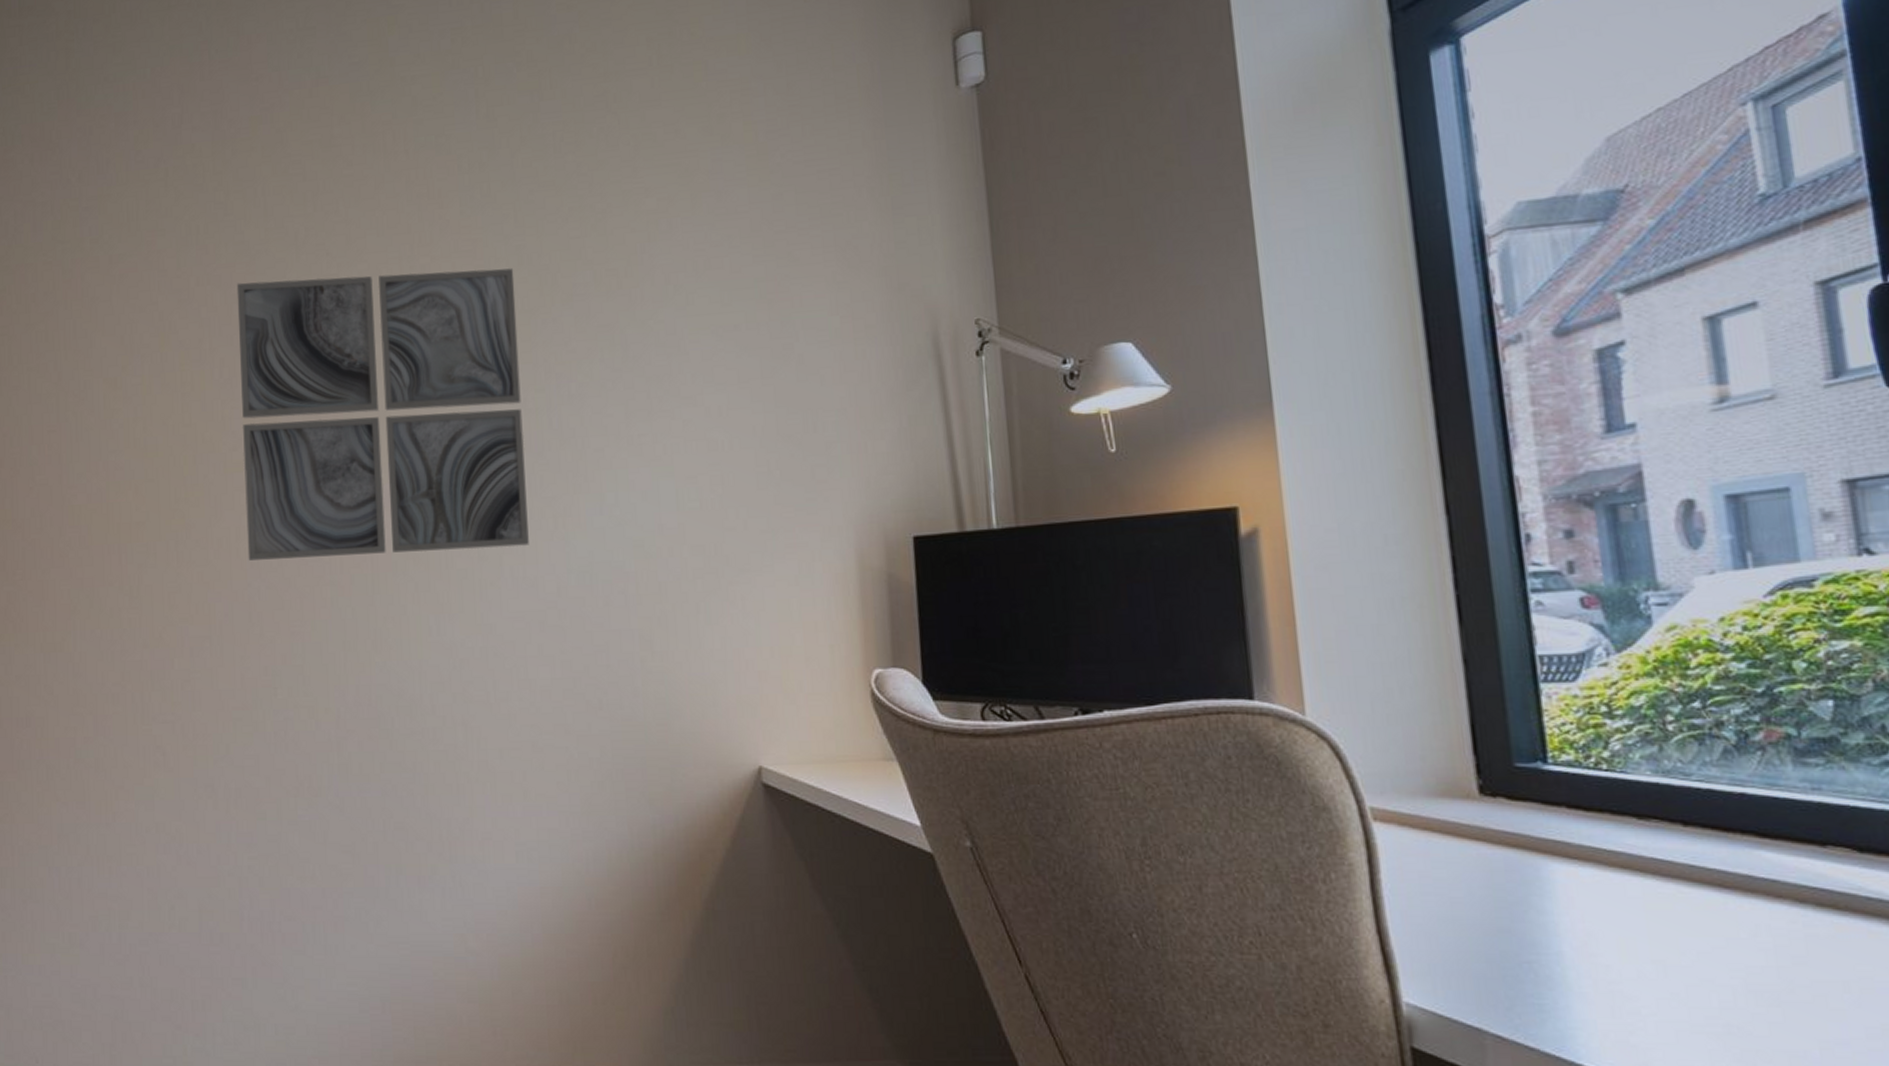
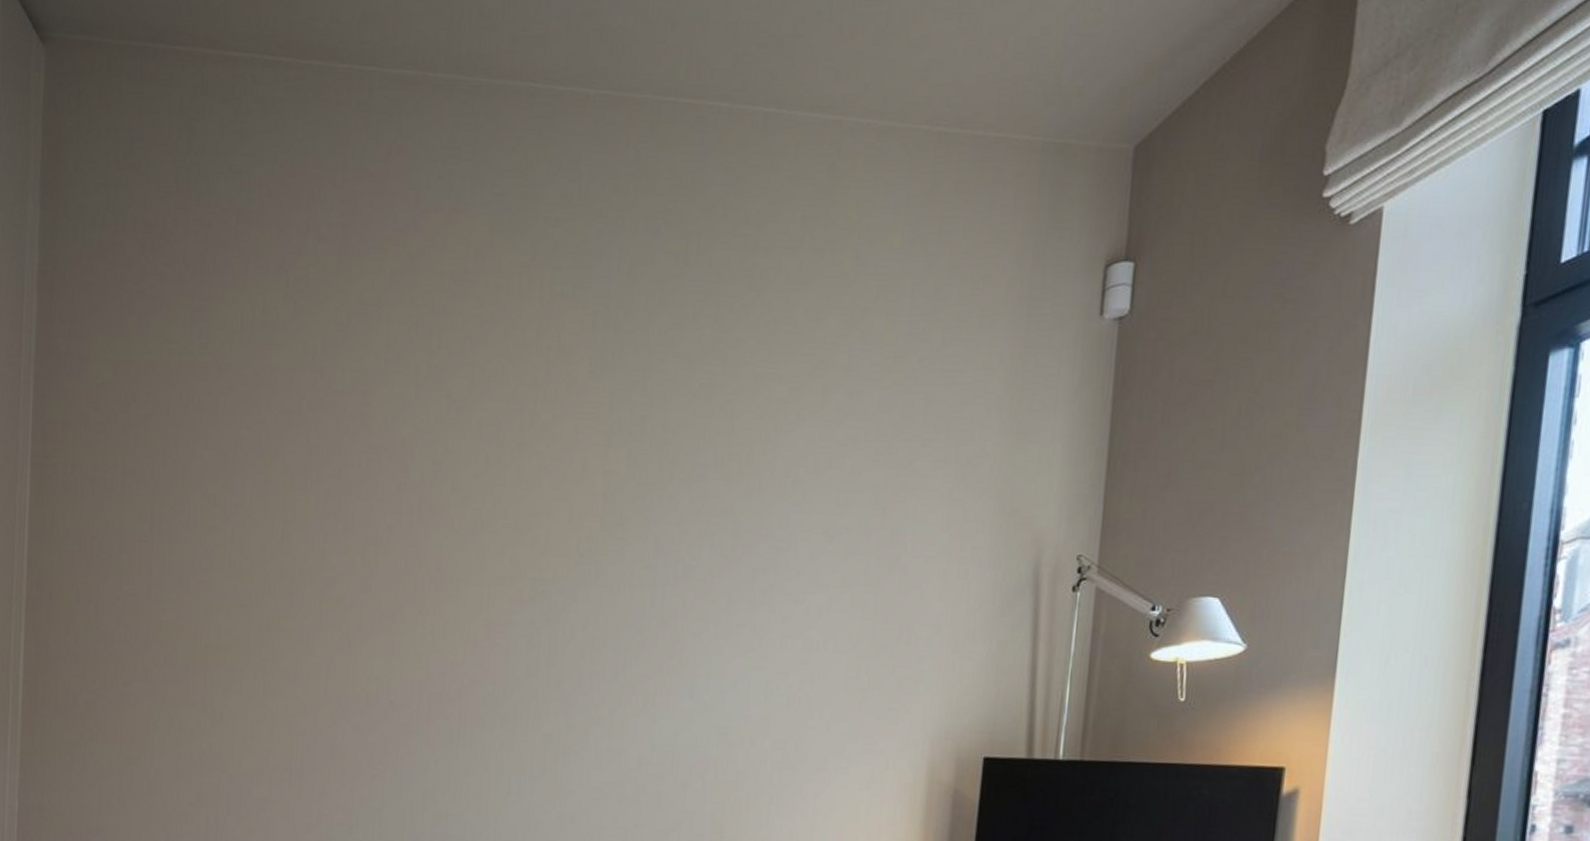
wall art: present [236,268,529,561] -> none [335,413,636,719]

